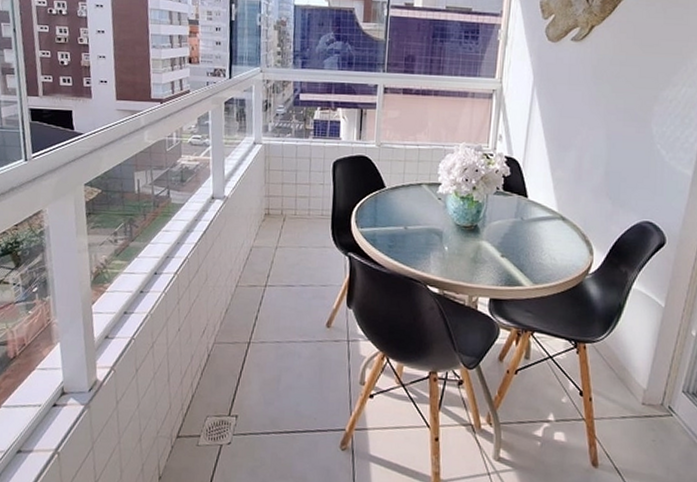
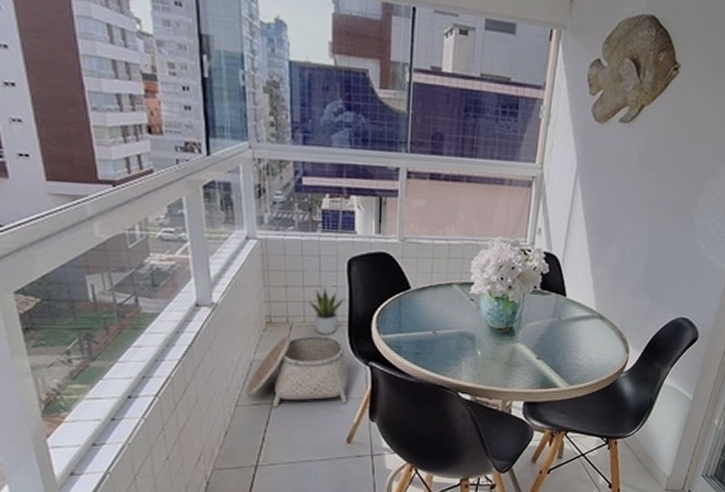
basket: none [245,226,330,290] -> present [245,336,348,407]
potted plant: none [299,186,330,227] -> present [308,288,346,335]

